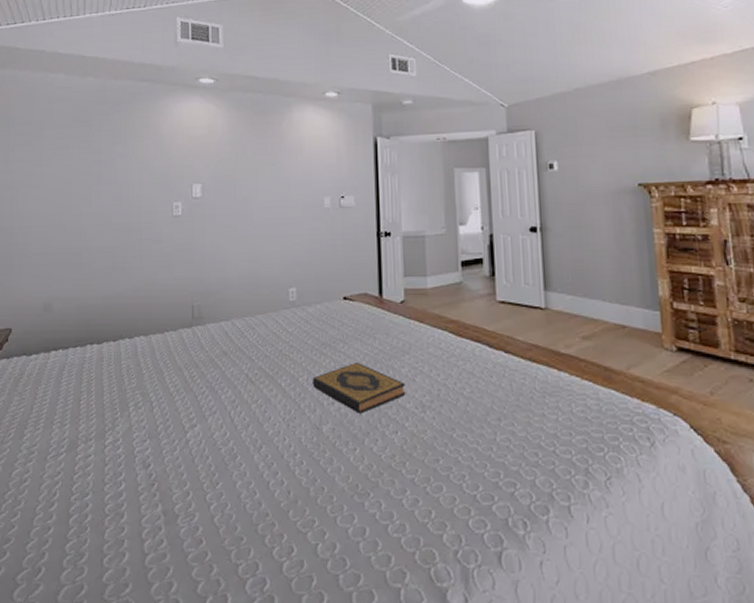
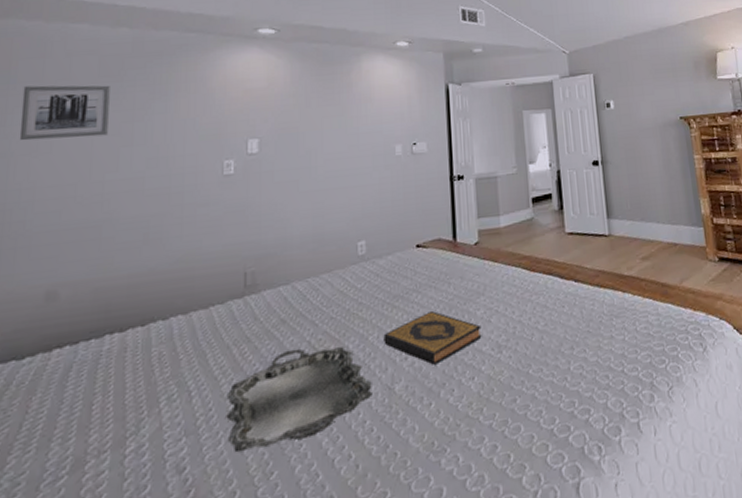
wall art: none [18,128,83,176] -> present [19,85,112,141]
serving tray: none [180,379,302,461] -> present [226,347,372,453]

